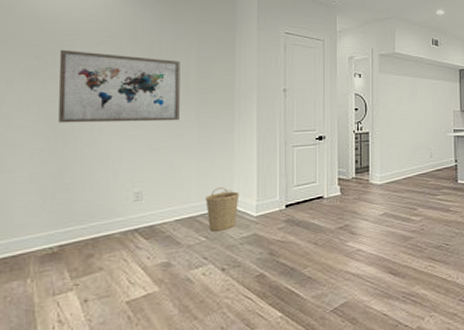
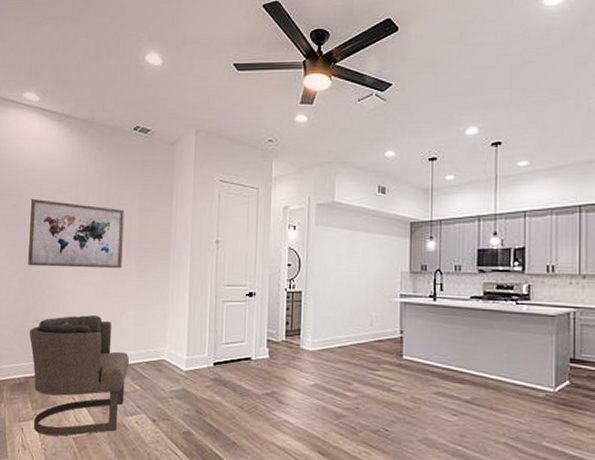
armchair: none [63,171,192,305] -> present [29,315,129,436]
basket: present [205,187,240,232] -> none [141,338,172,382]

